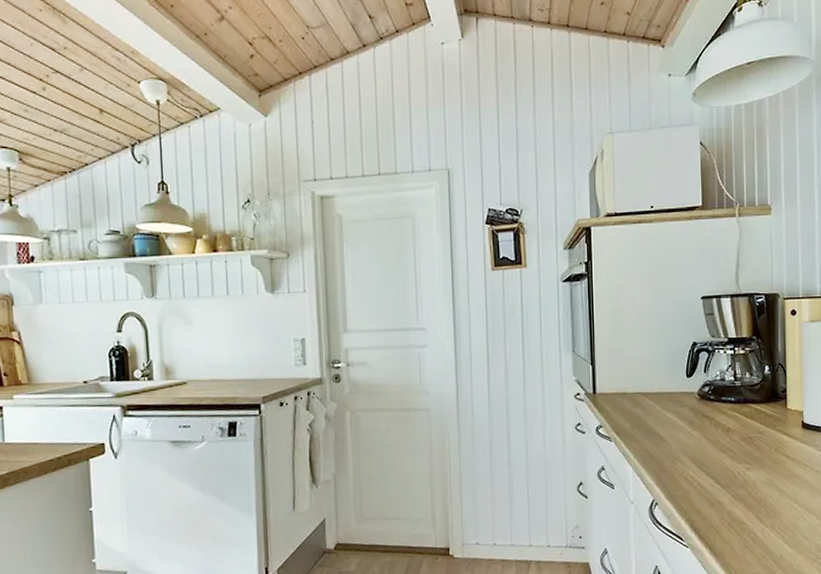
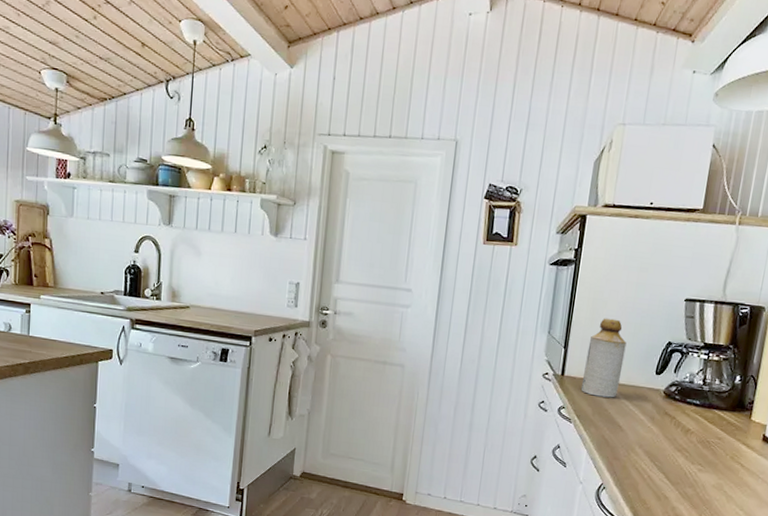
bottle: none [615,327,653,410] -> present [580,318,627,398]

